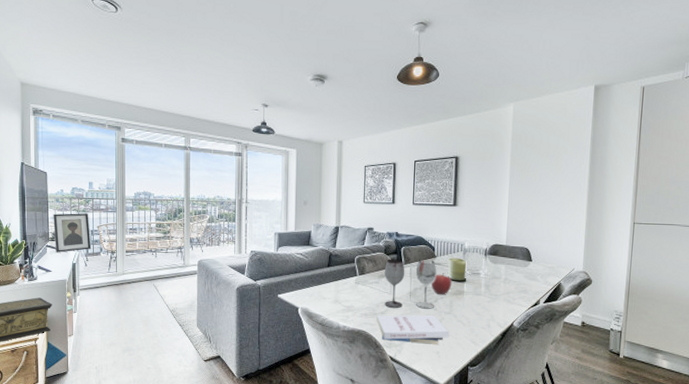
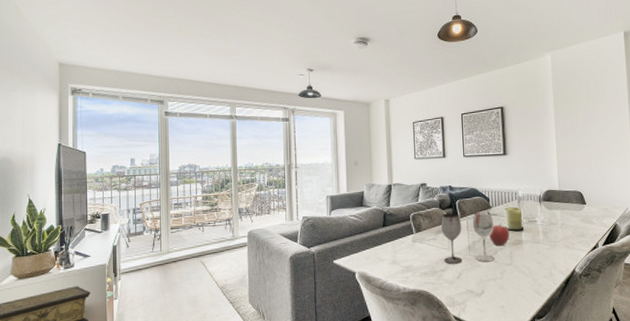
picture frame: present [53,213,92,253] -> none [92,192,134,235]
books: present [376,314,450,345] -> none [437,268,513,299]

